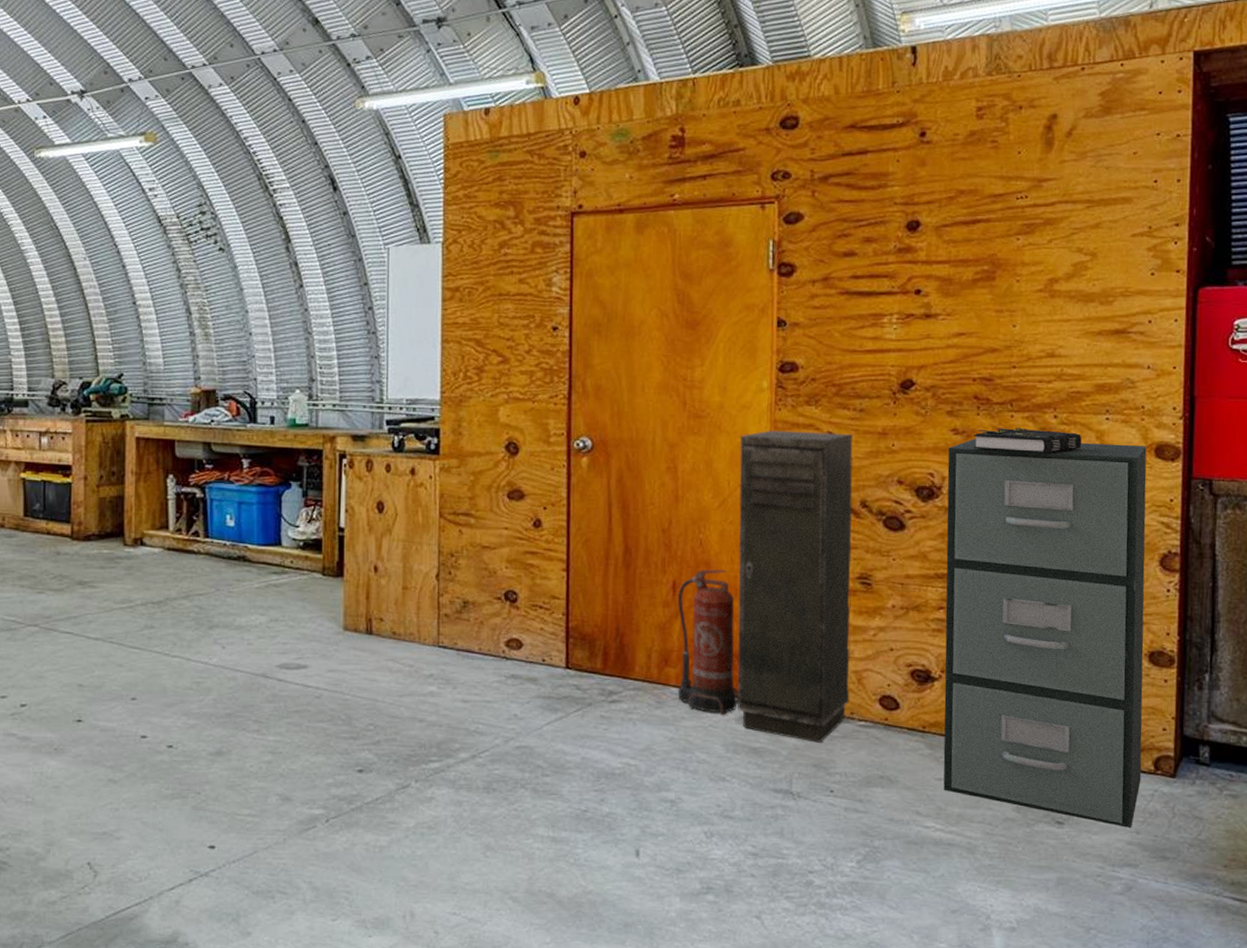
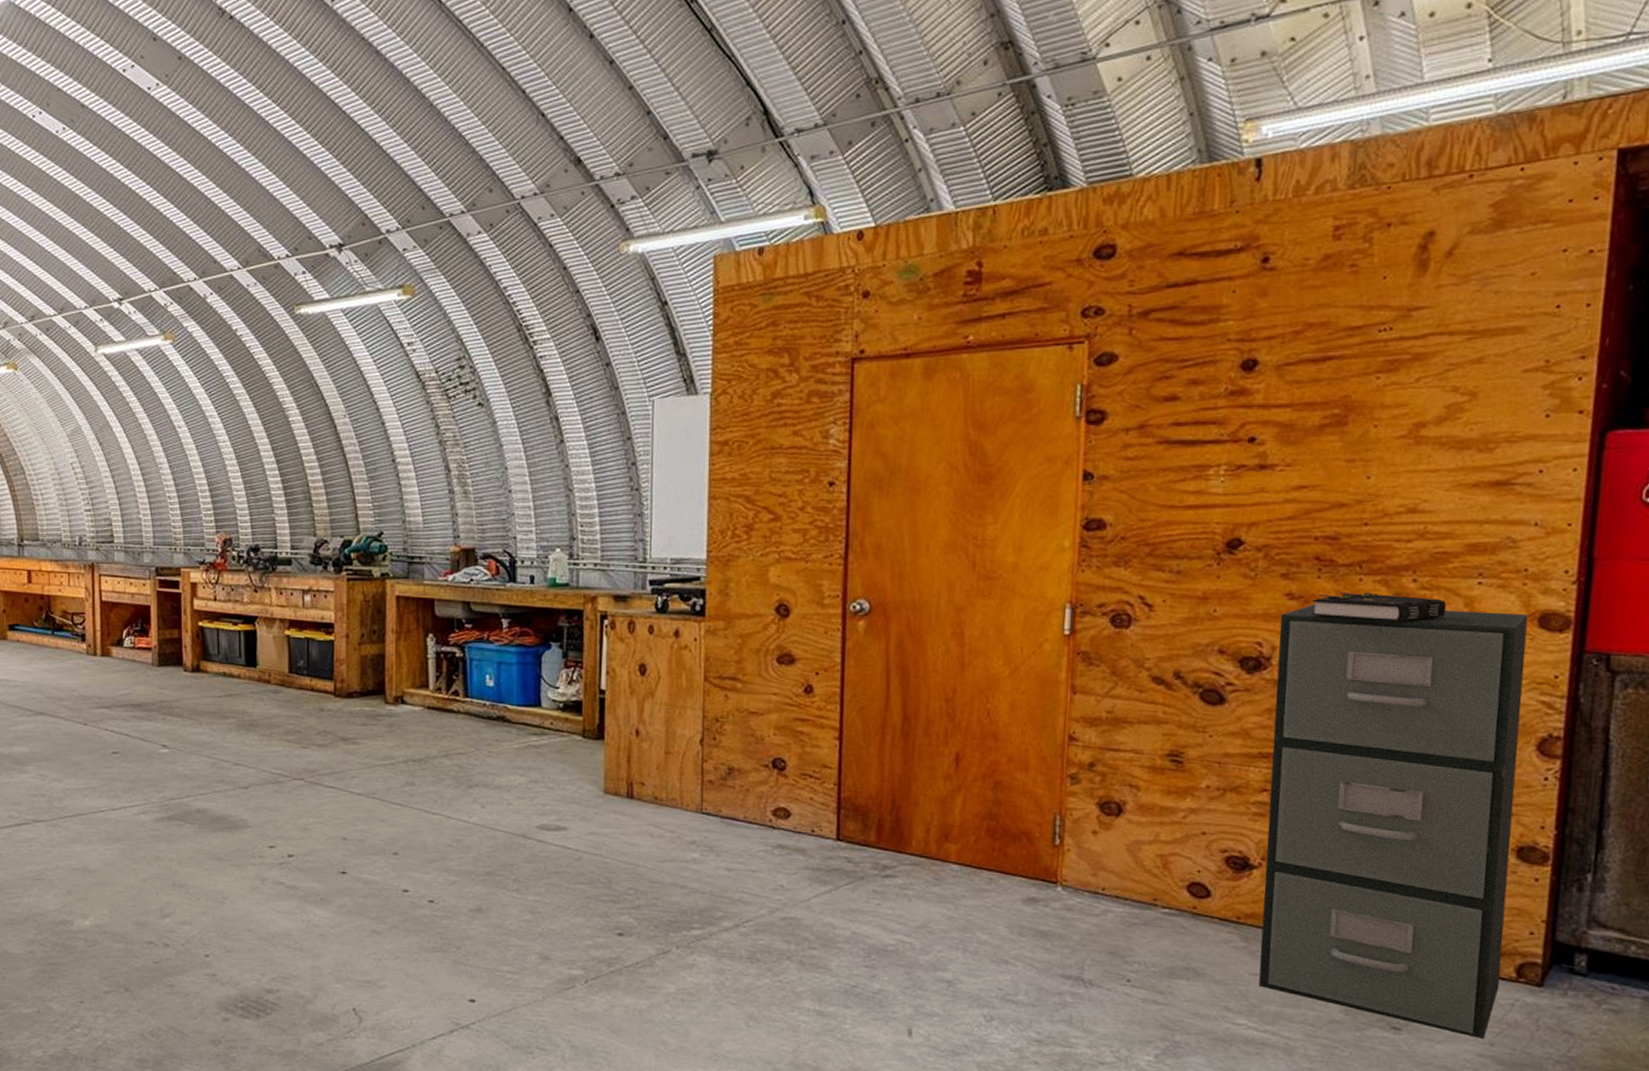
fire extinguisher: present [677,570,739,715] -> none [958,742,1027,895]
storage cabinet: present [736,430,853,743] -> none [1023,593,1168,929]

